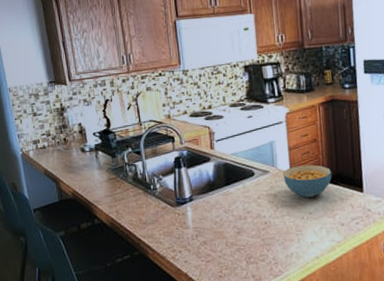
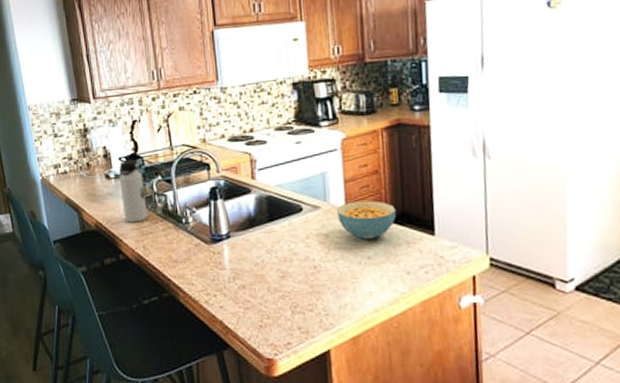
water bottle: none [93,134,119,191] -> present [119,159,147,223]

